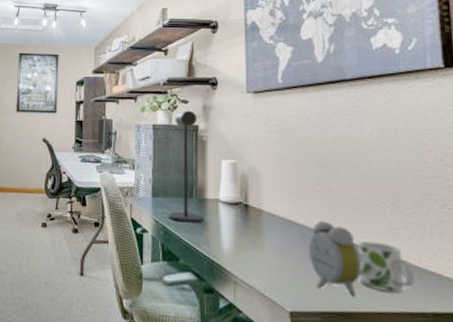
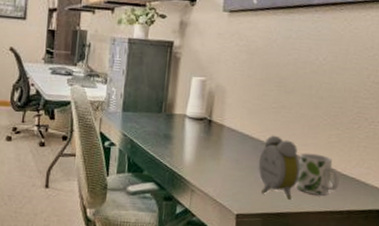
desk lamp: present [168,110,205,223] -> none [136,25,174,137]

